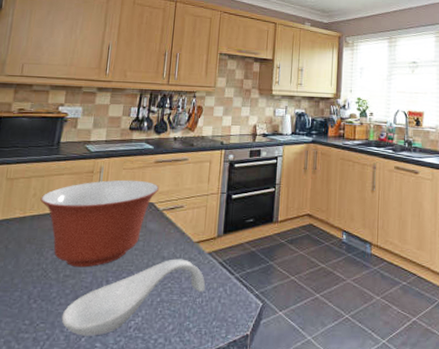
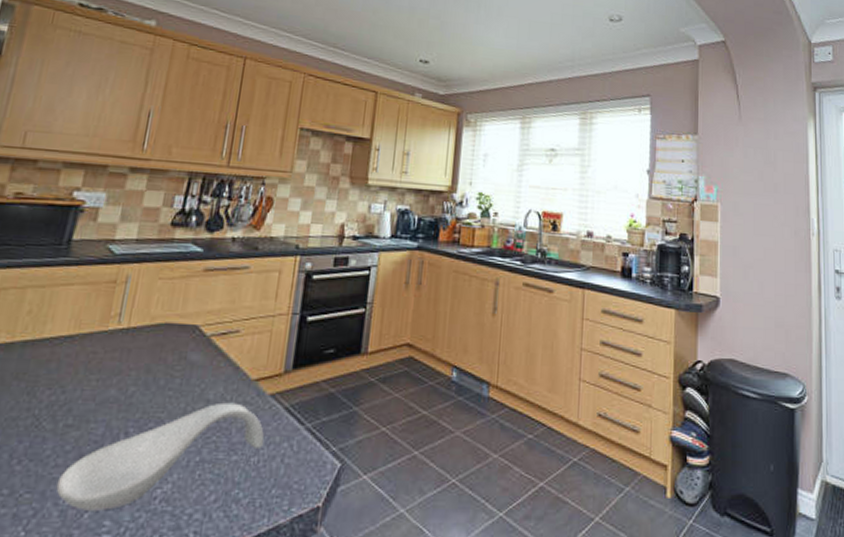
mixing bowl: present [40,179,160,268] -> none [37,293,208,414]

